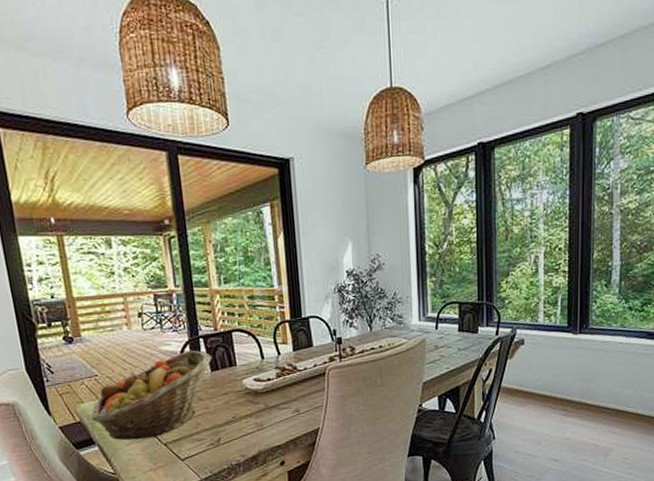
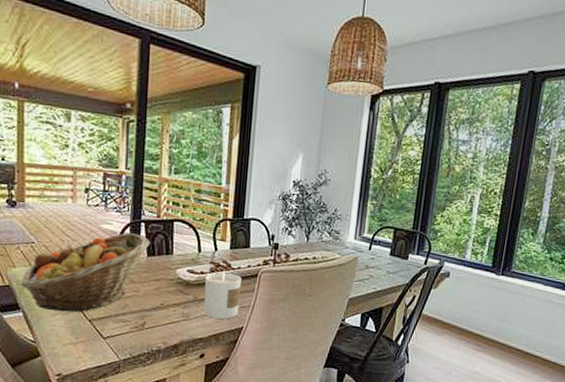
candle: none [272,374,312,424] -> present [204,271,242,319]

